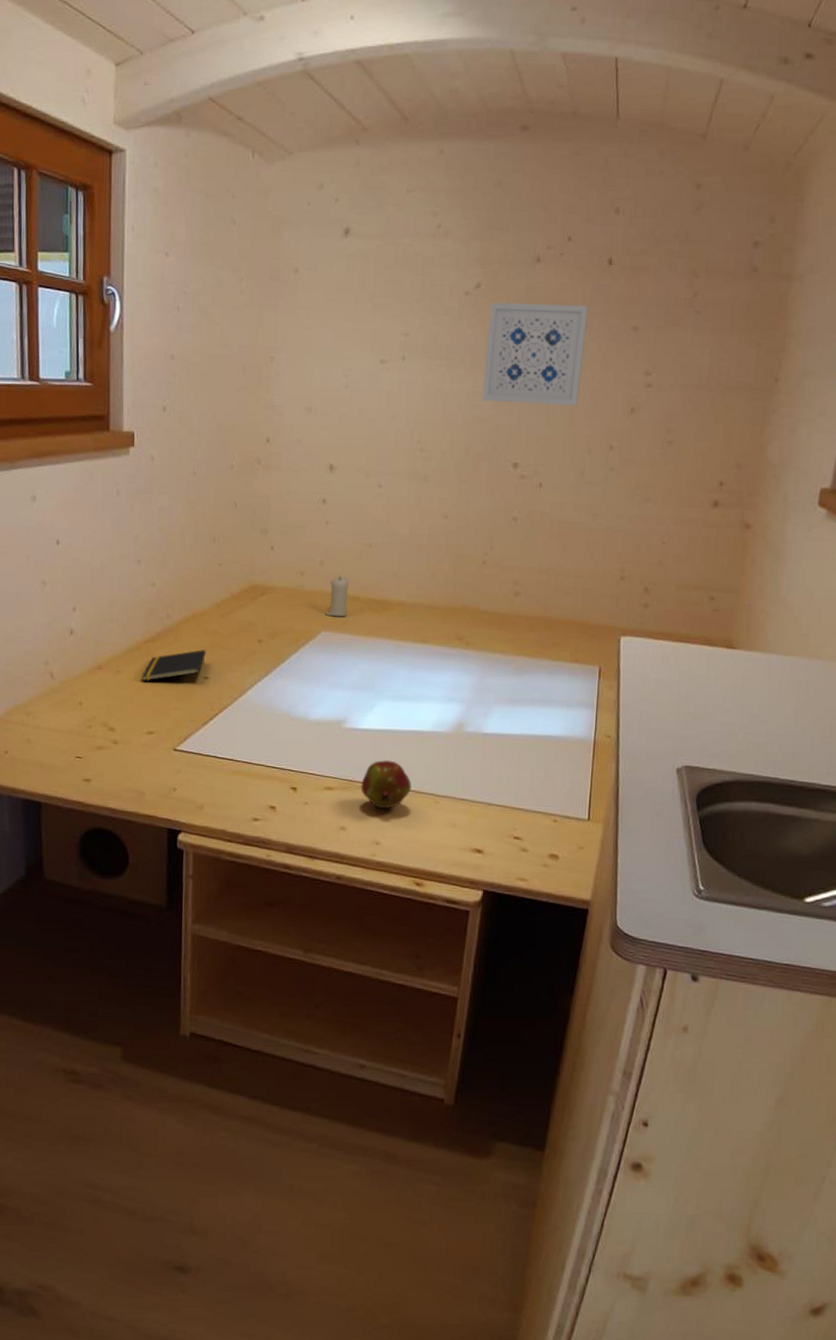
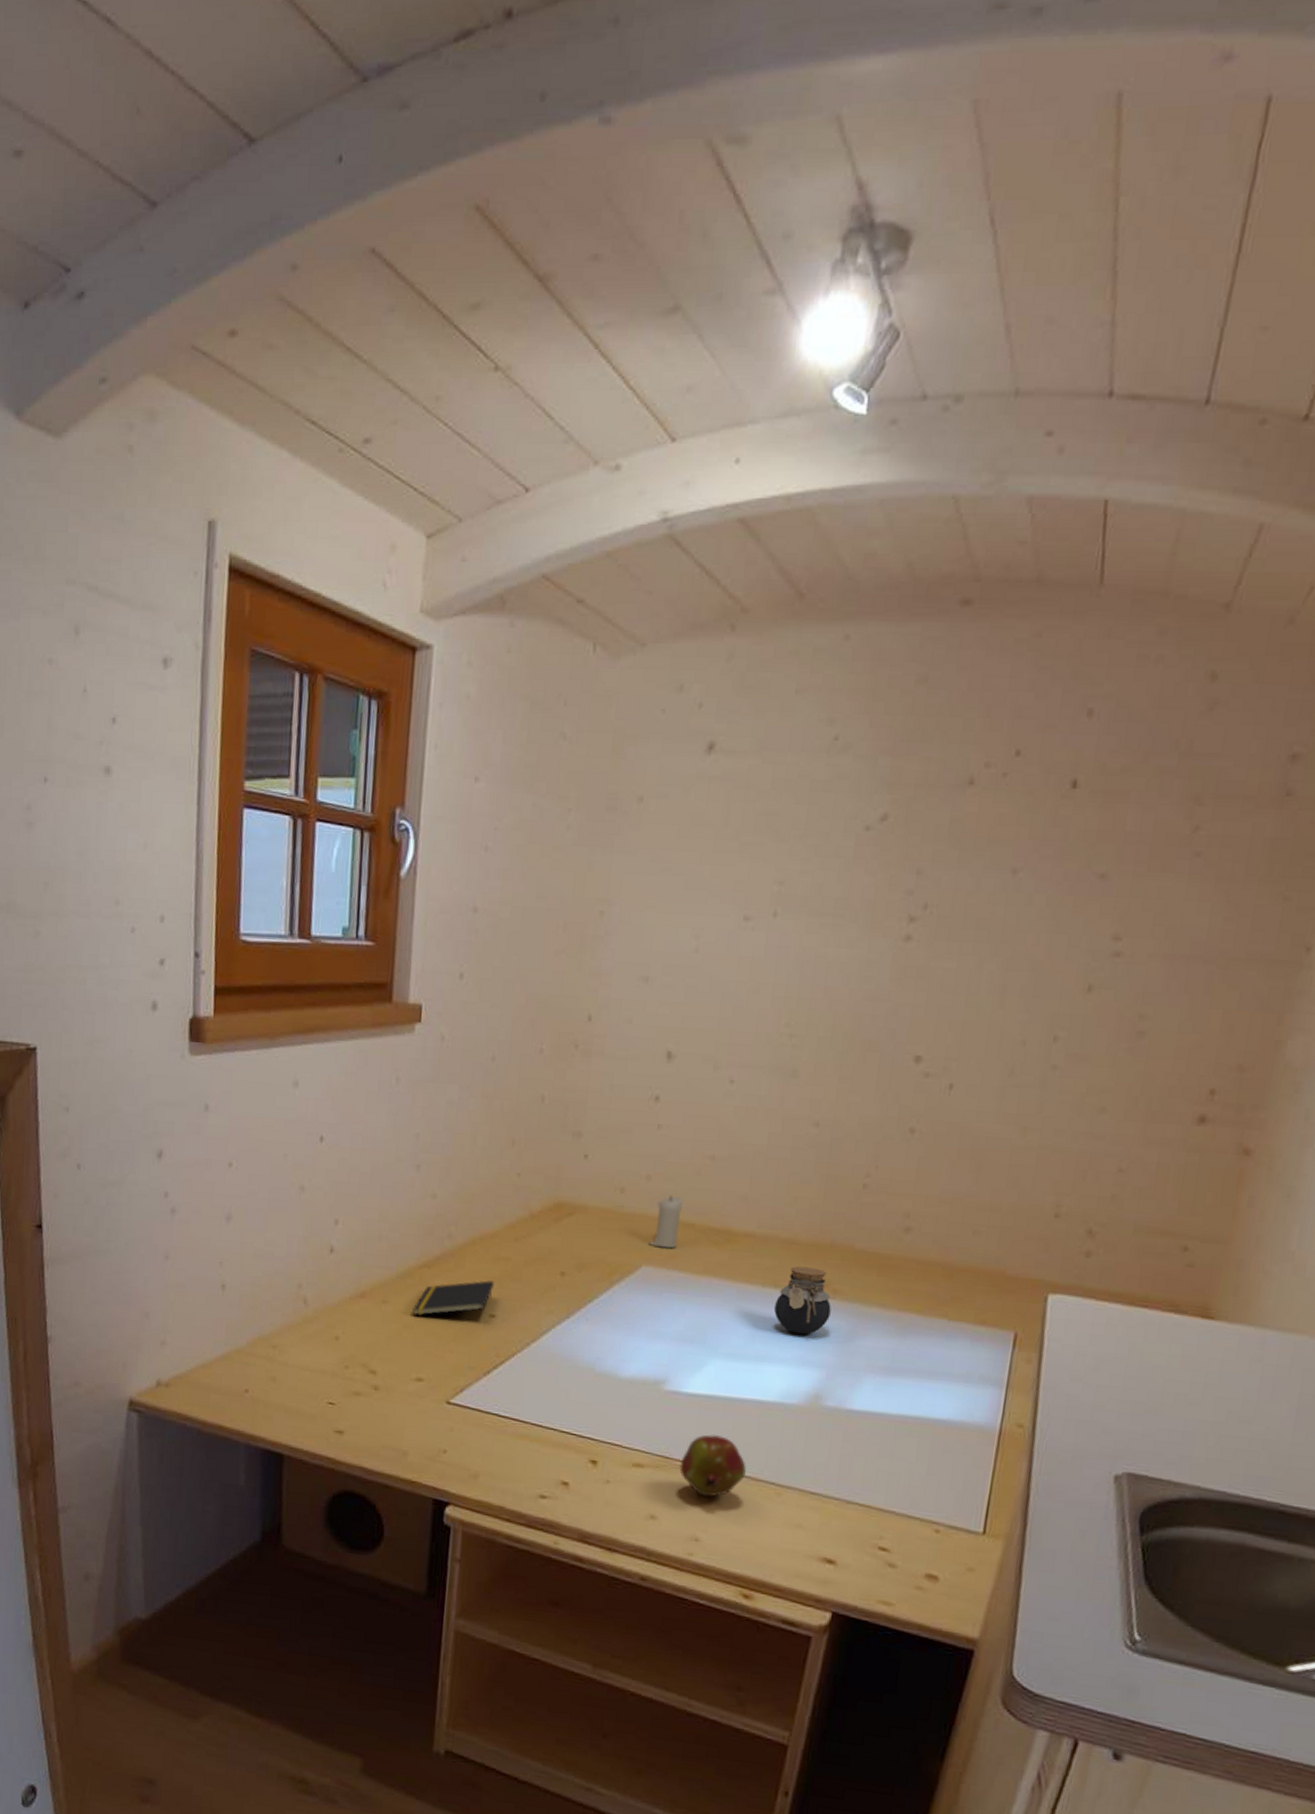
jar: none [424,626,466,678] -> present [774,1266,831,1335]
wall art: present [481,302,589,406] -> none [877,840,1039,981]

